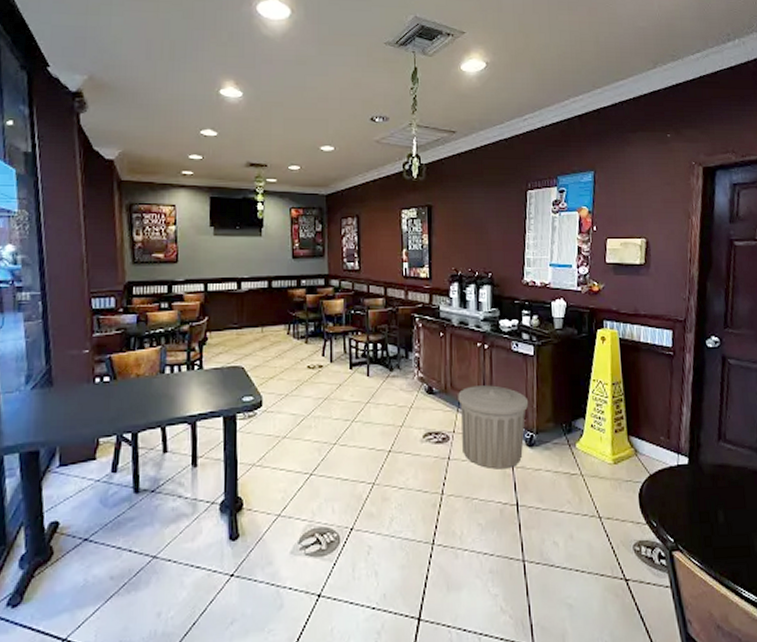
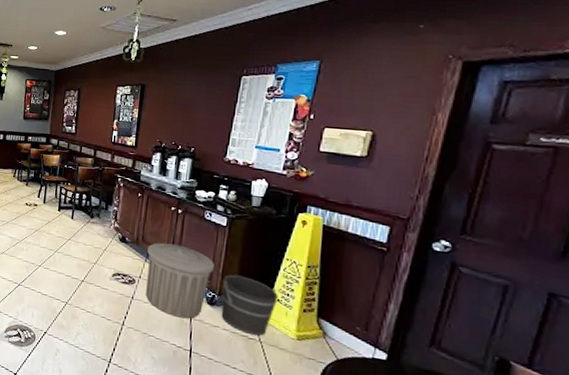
bucket: none [538,407,591,471] -> present [221,275,278,336]

